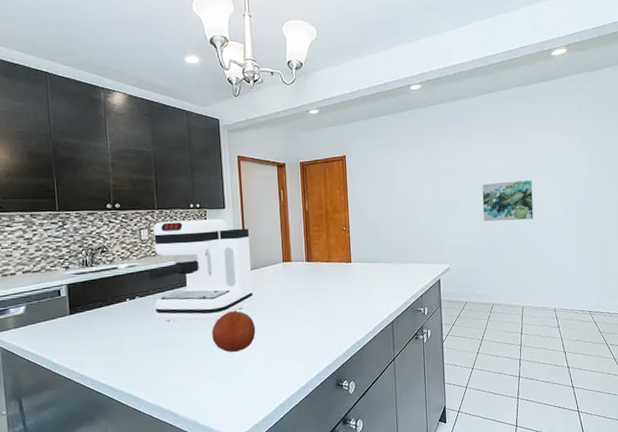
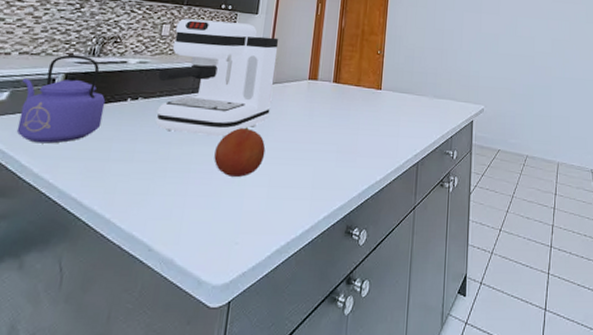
kettle: none [32,267,110,345] -> present [16,54,106,144]
wall art: present [482,180,534,222] -> none [522,26,572,69]

